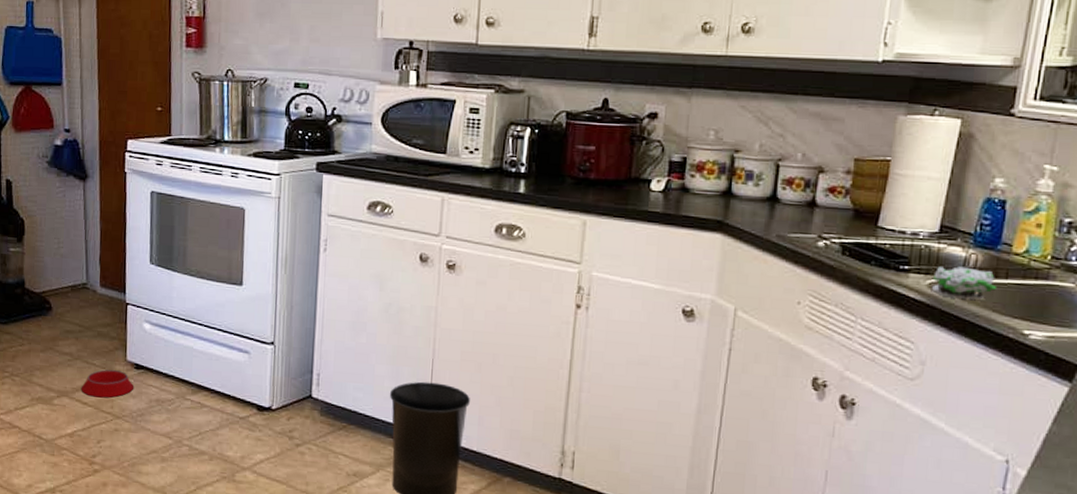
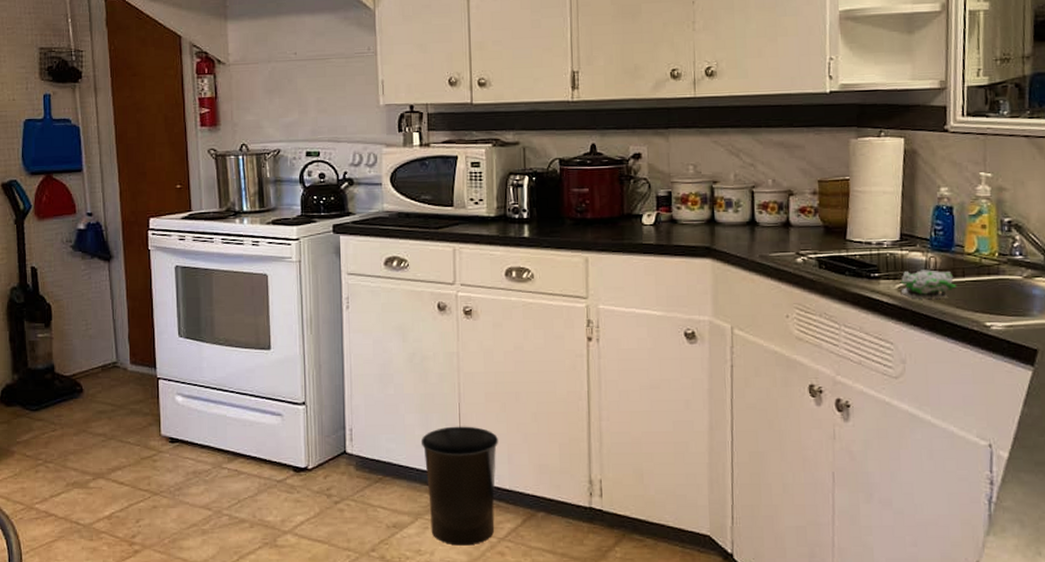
pet bowl: present [81,369,134,398] -> none [116,446,170,476]

